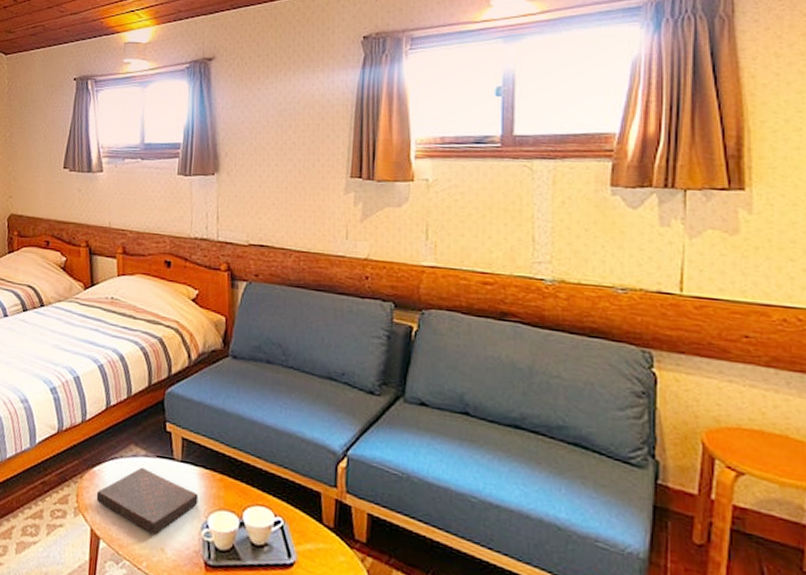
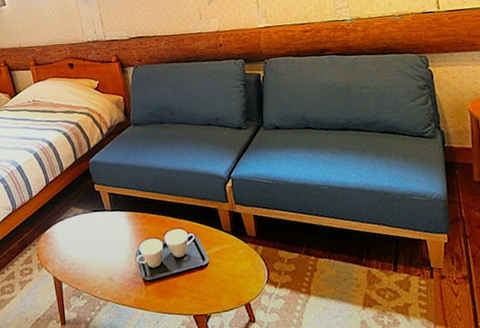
book: present [96,467,199,535] -> none [52,222,130,269]

